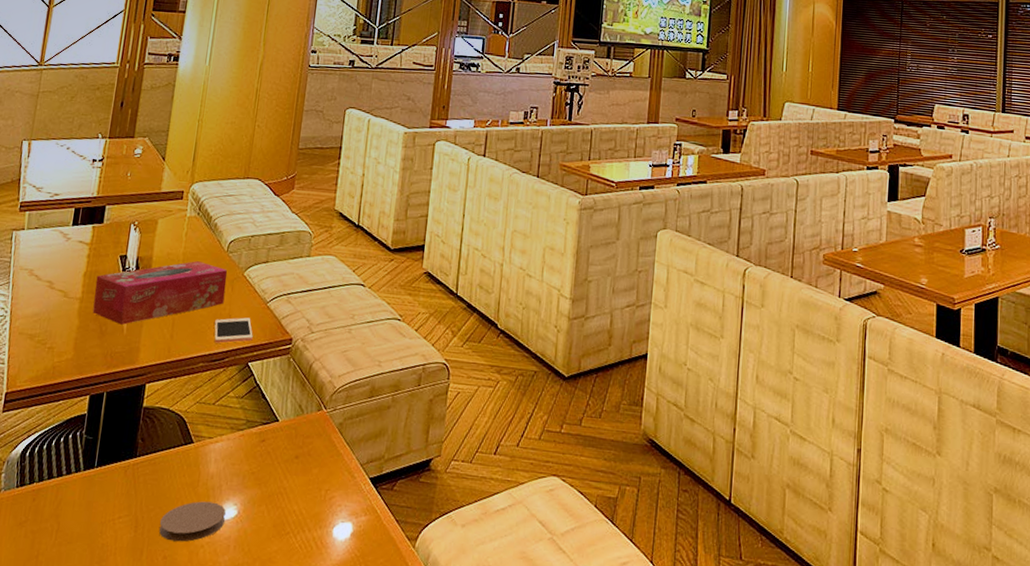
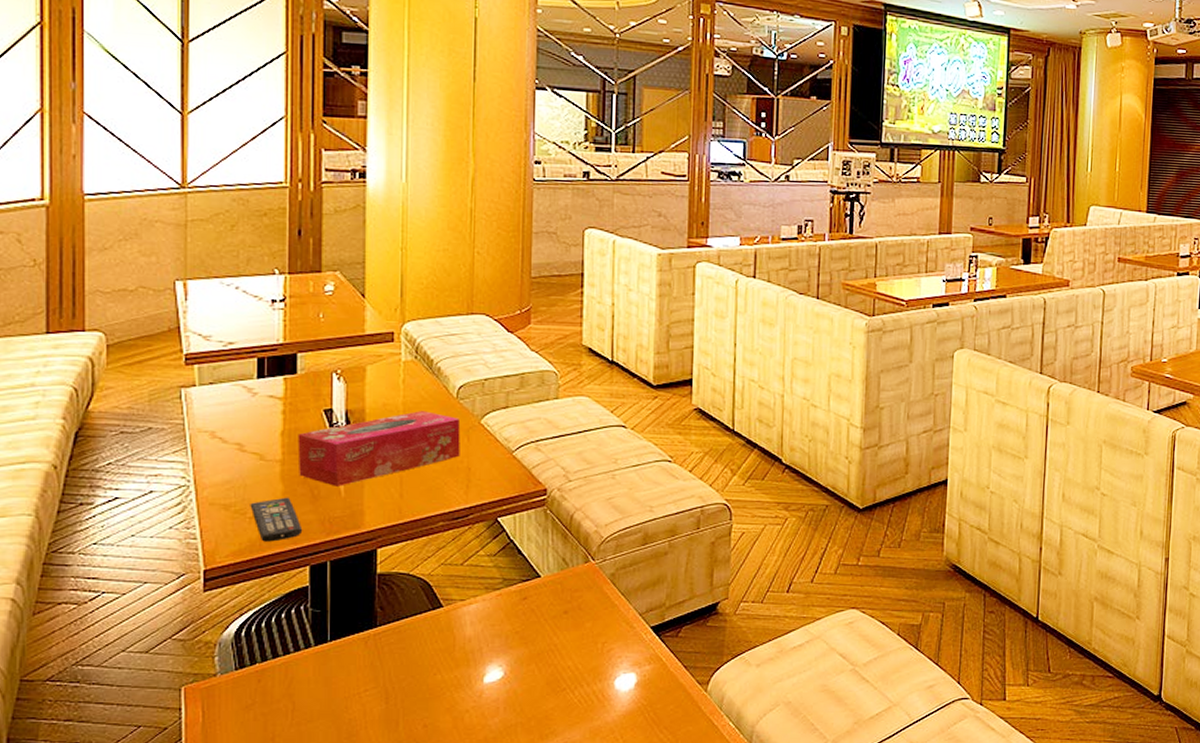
remote control: none [50,331,89,371] -> present [250,497,303,542]
coaster: present [159,501,226,542] -> none [415,666,491,709]
cell phone: present [214,317,253,344] -> none [452,469,500,499]

